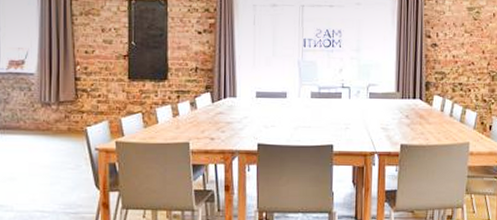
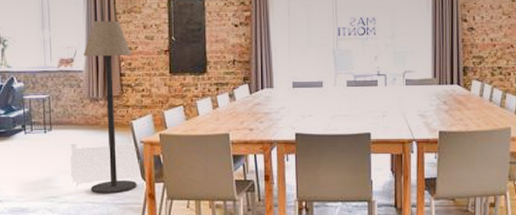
storage bin: none [17,150,94,195] -> present [69,144,141,187]
floor lamp: none [35,21,90,203] -> present [83,20,137,194]

